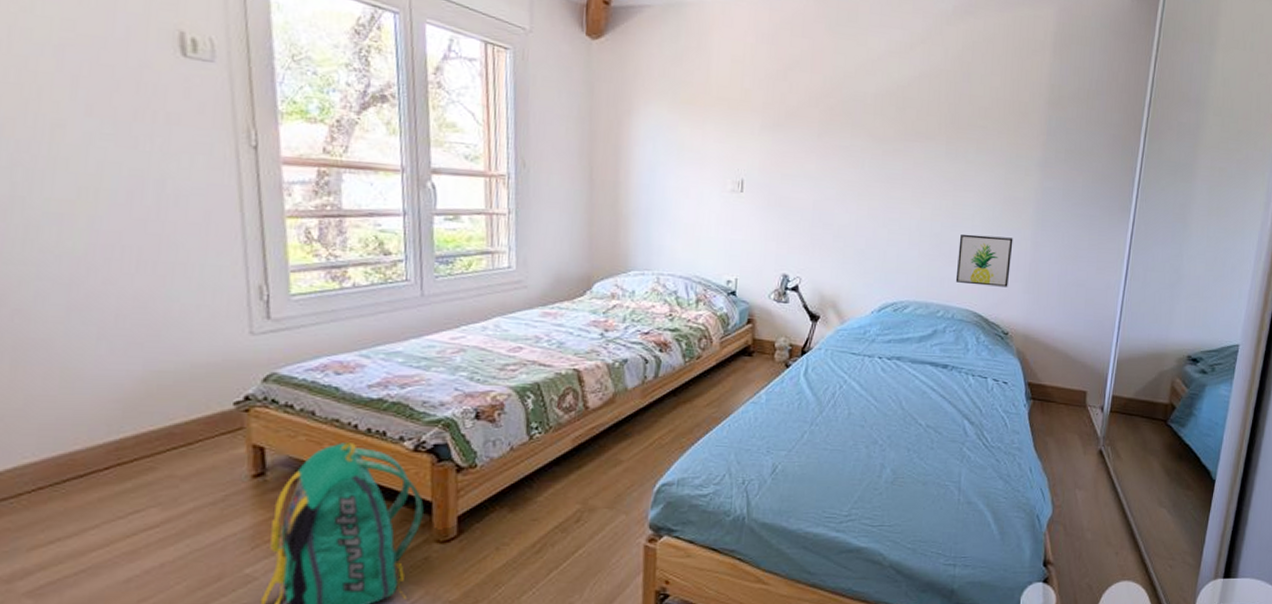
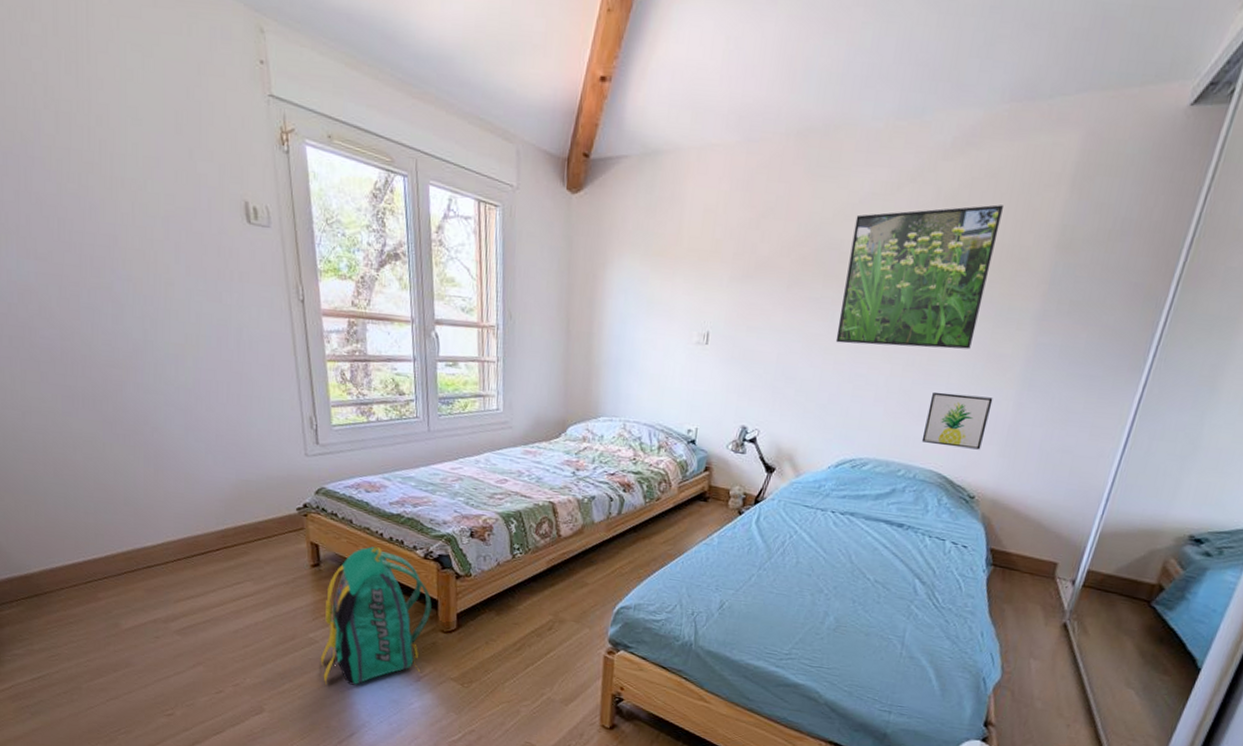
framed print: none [868,65,1001,194] -> present [835,204,1003,350]

